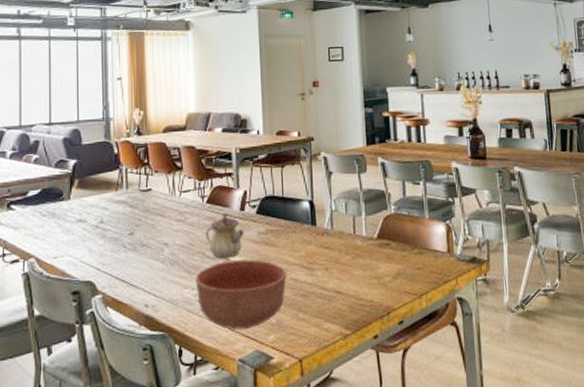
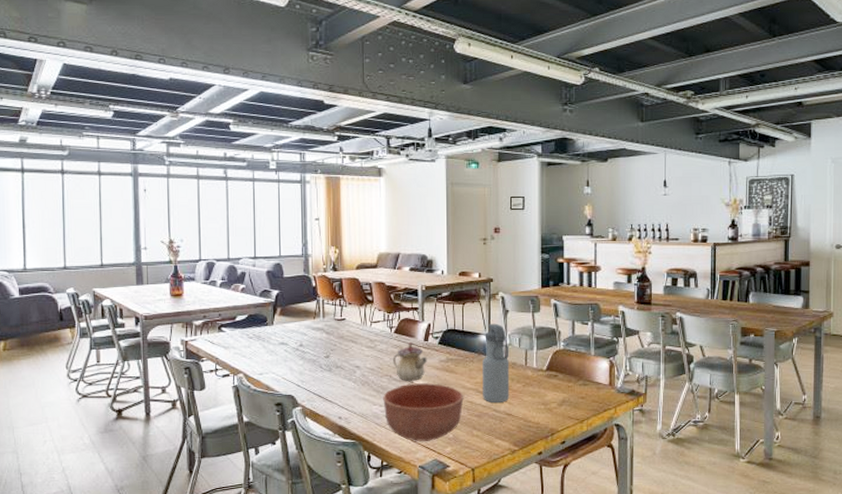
water bottle: none [306,187,338,279] -> present [483,323,510,402]

